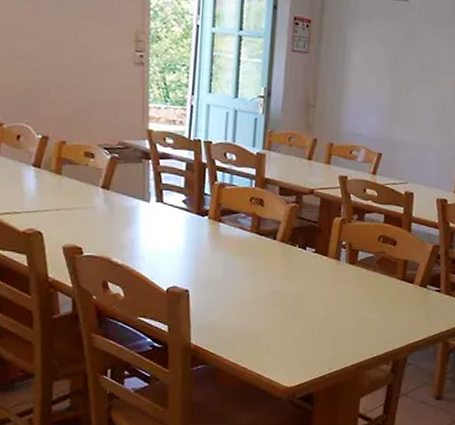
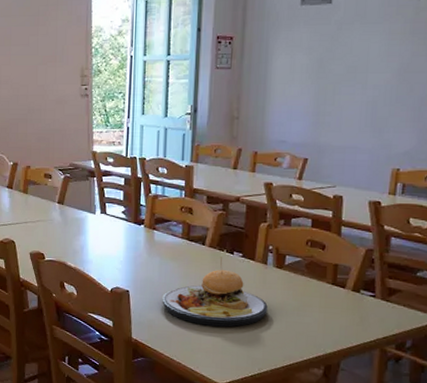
plate: none [227,252,340,327] -> present [162,256,268,327]

